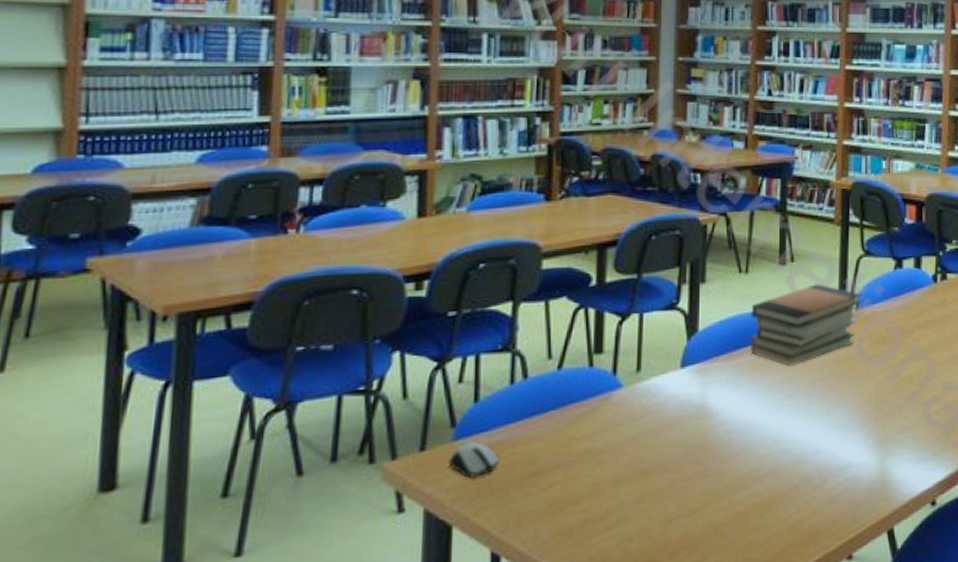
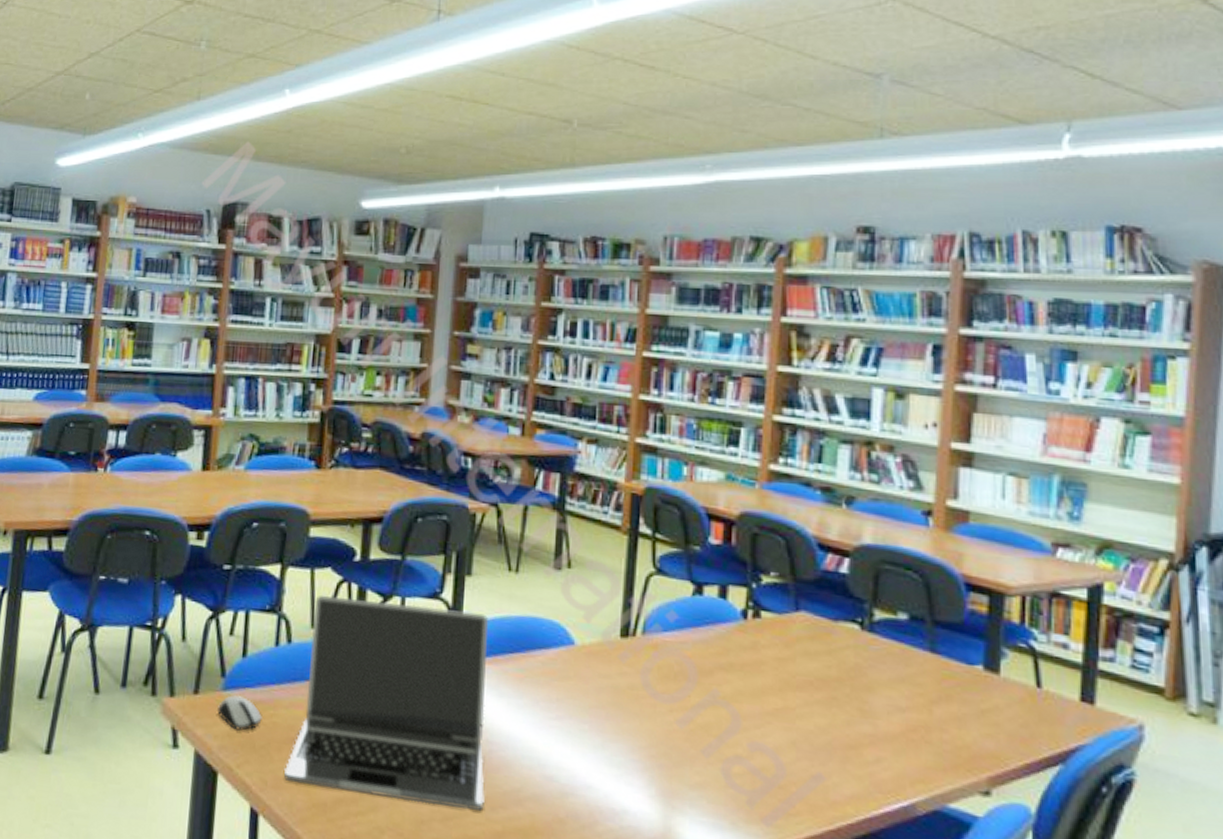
laptop: none [527,316,727,517] -> present [284,594,489,811]
book stack: present [751,284,862,366] -> none [517,597,650,684]

